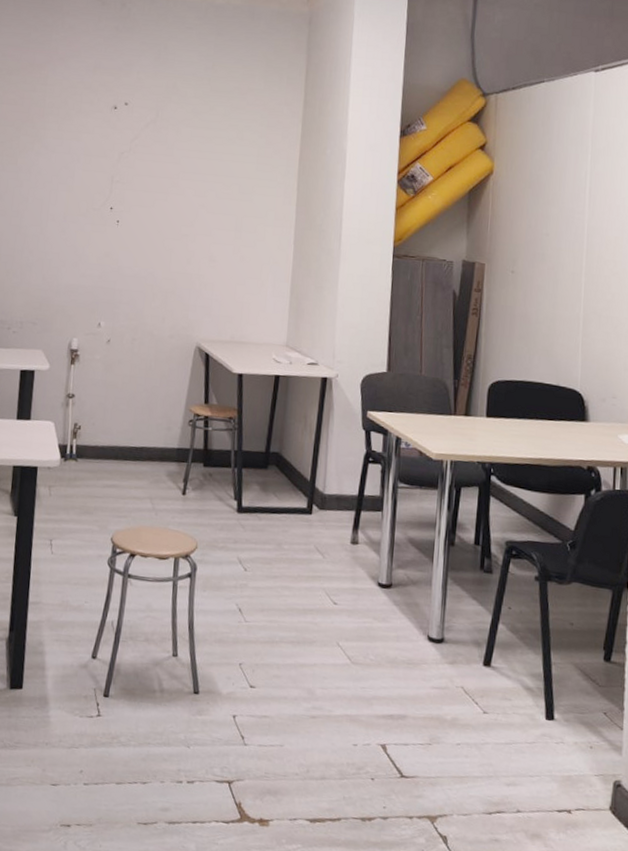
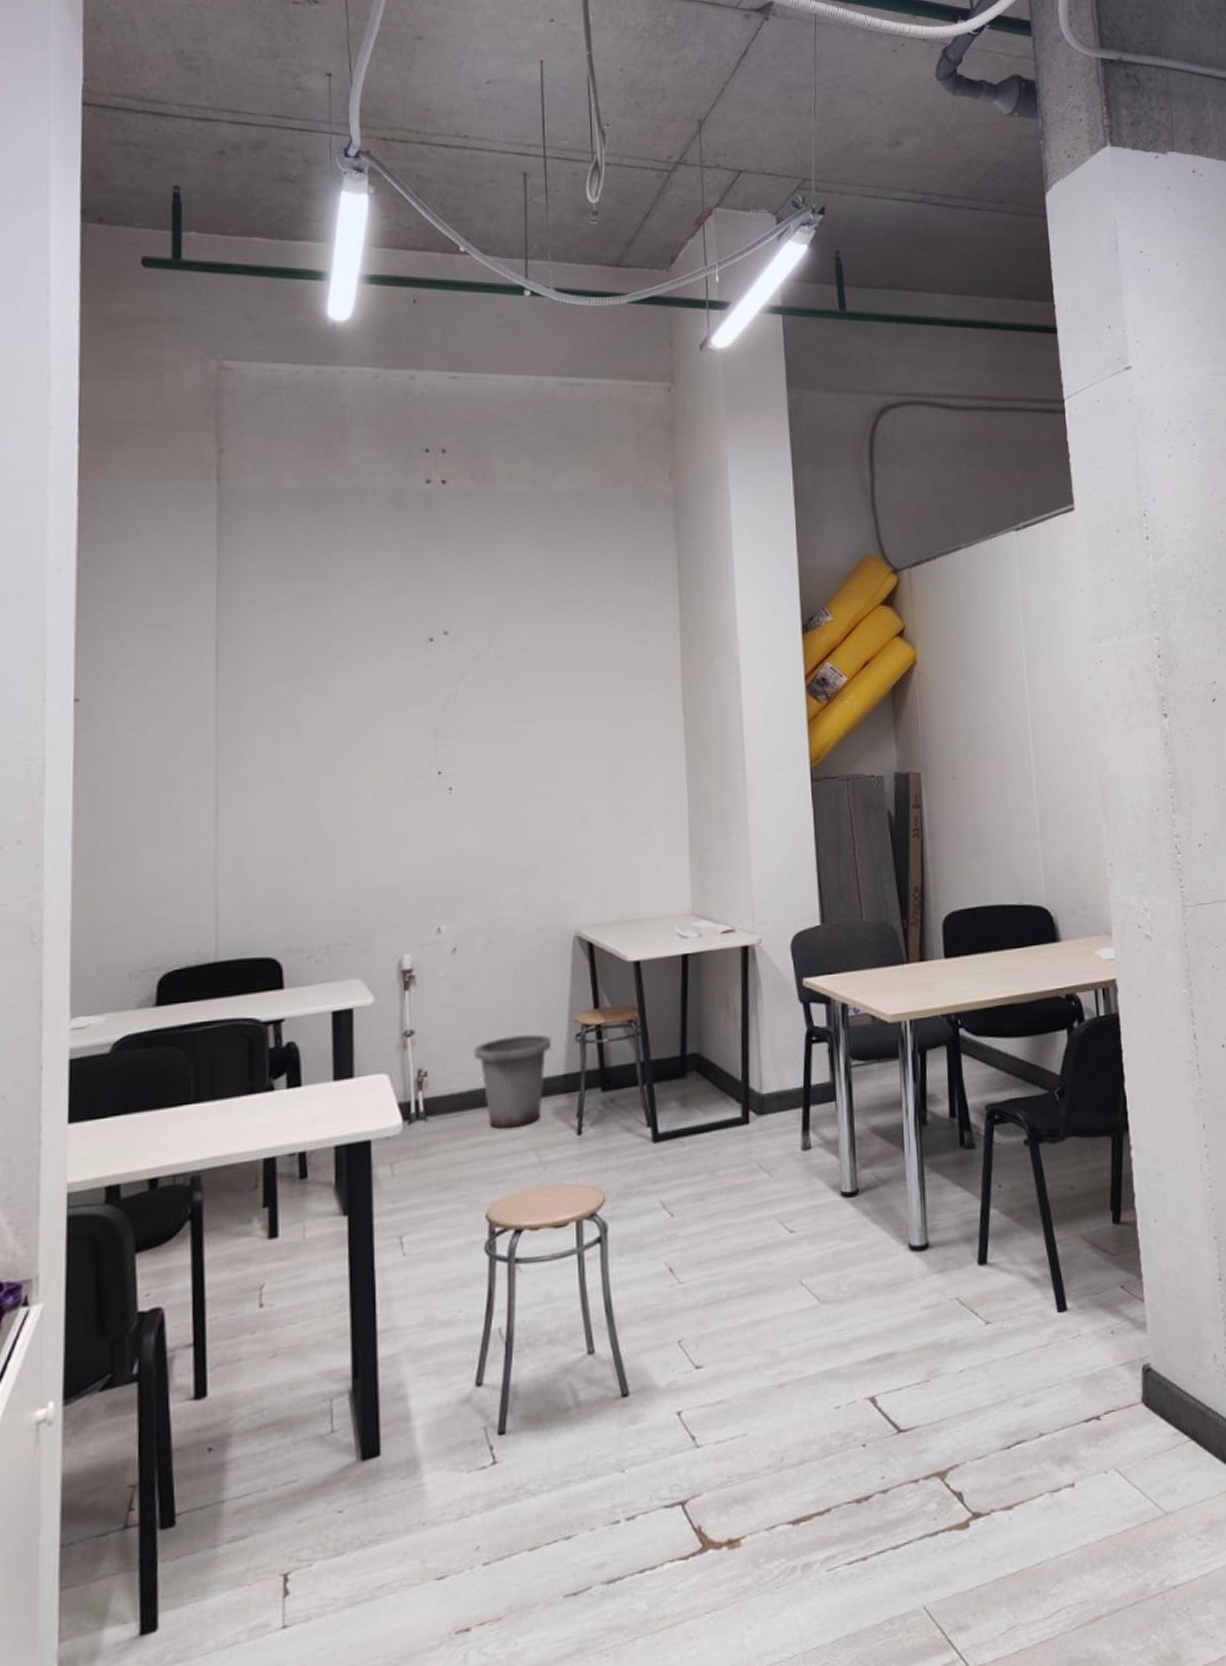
trash can: none [114,411,172,480] -> present [474,1033,552,1129]

